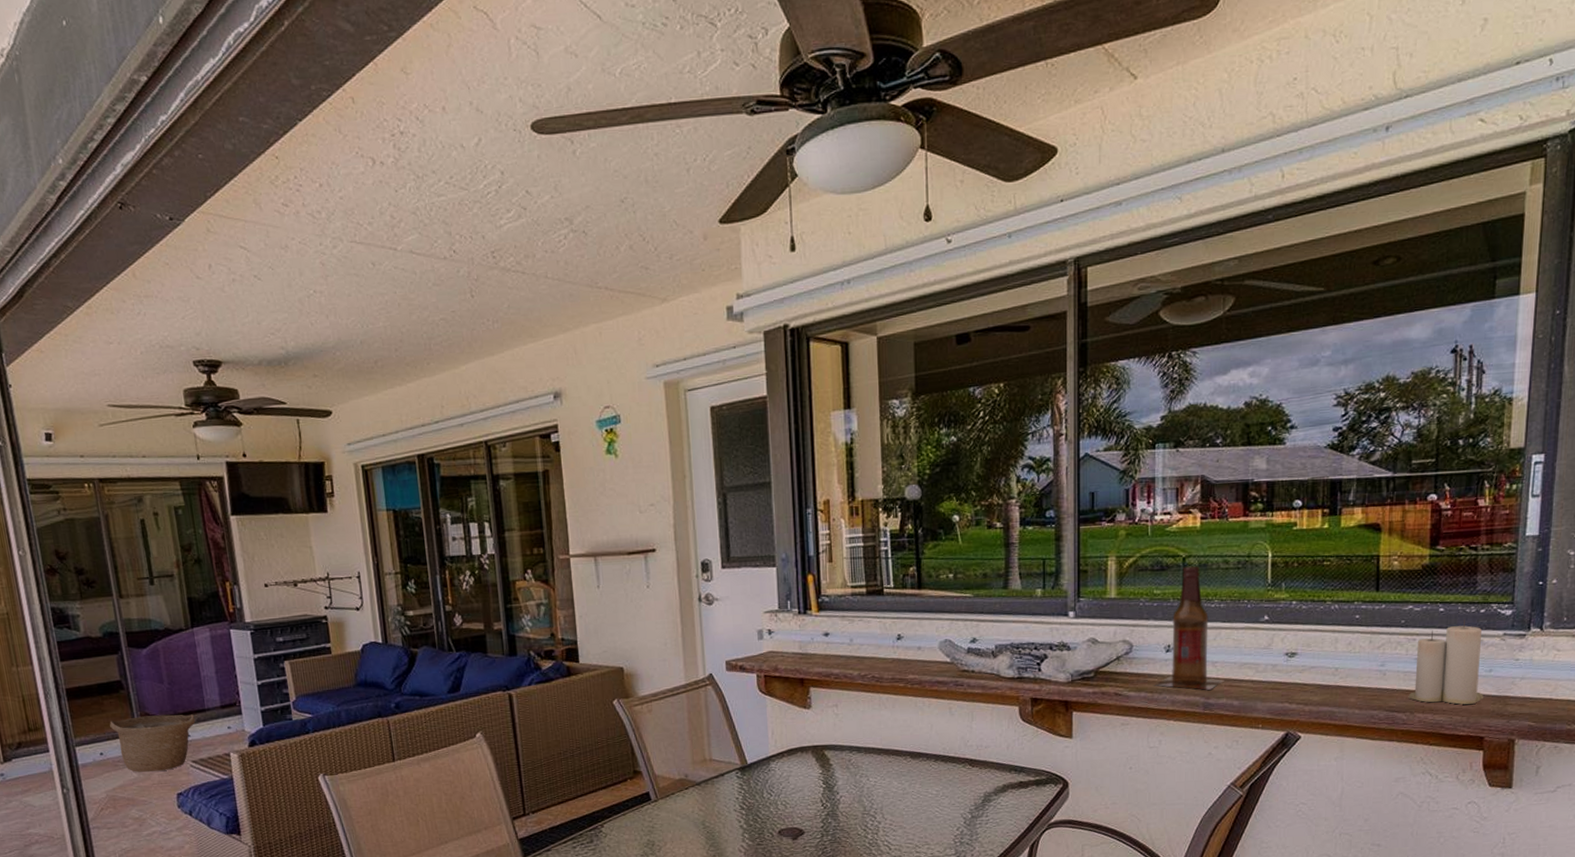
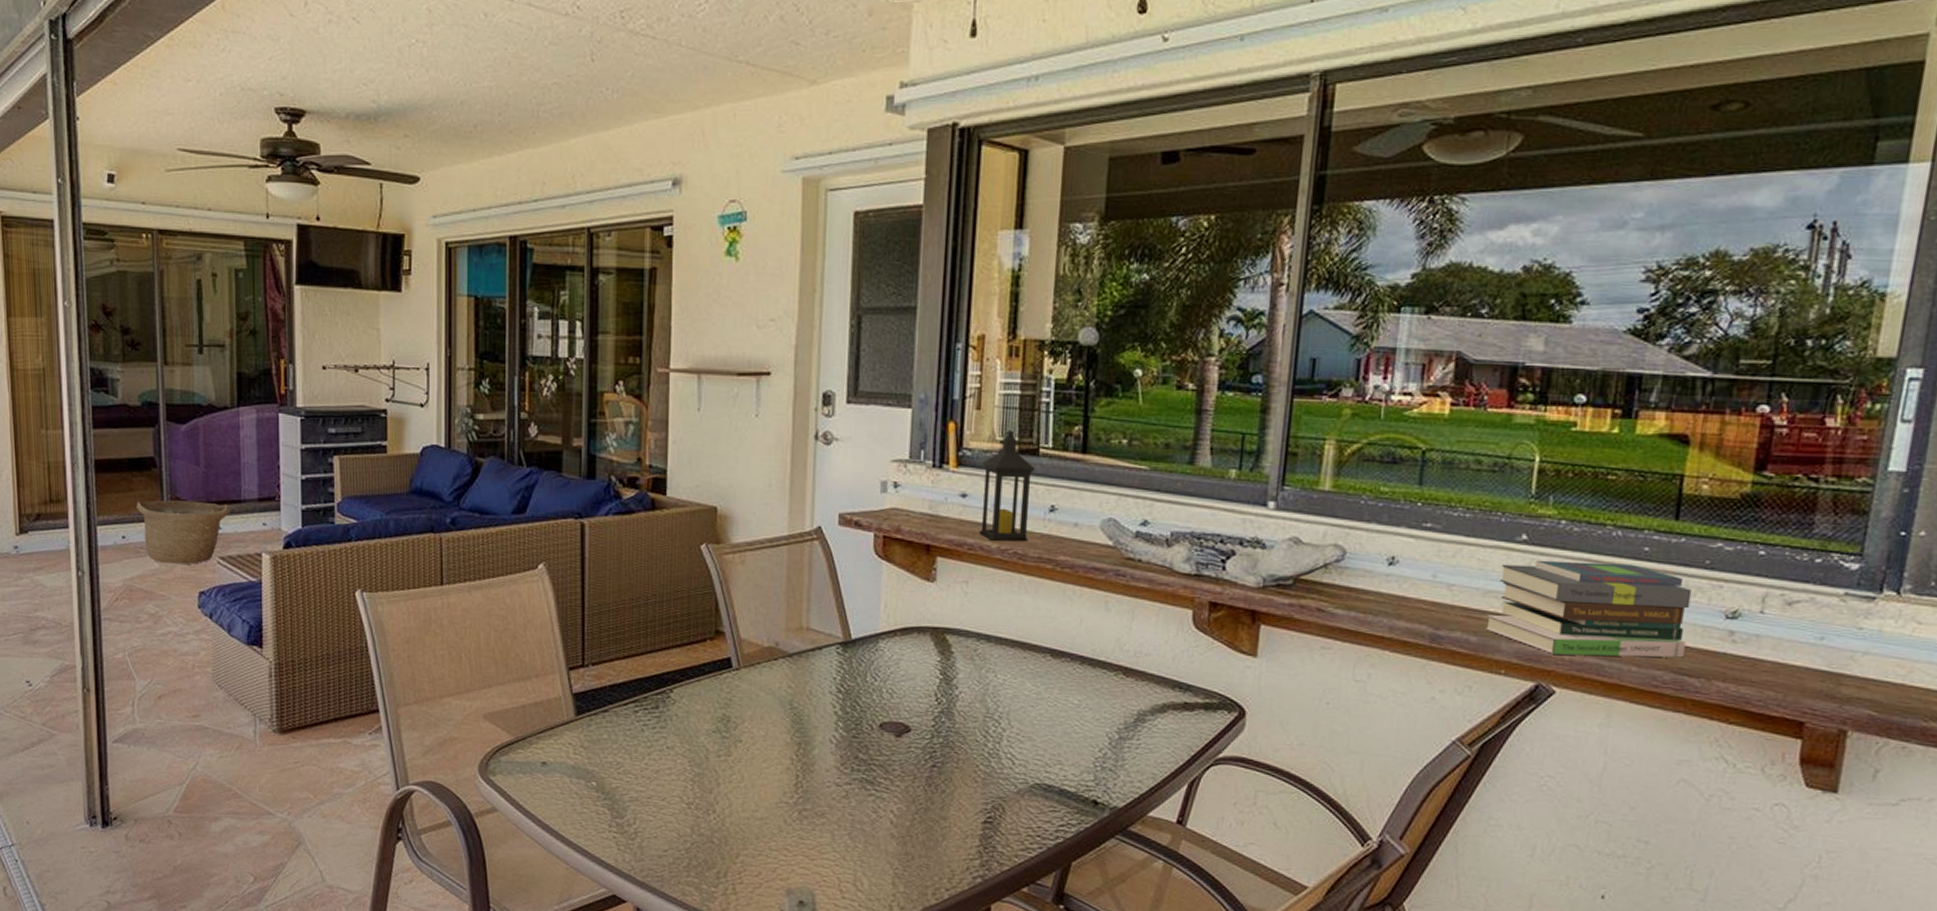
lantern: none [838,576,883,670] -> present [979,430,1035,542]
beer bottle: present [1154,565,1224,690] -> none [1368,461,1461,619]
books: none [1244,630,1394,708] -> present [1486,560,1692,658]
candle: present [1408,618,1483,705] -> none [1705,567,1815,678]

